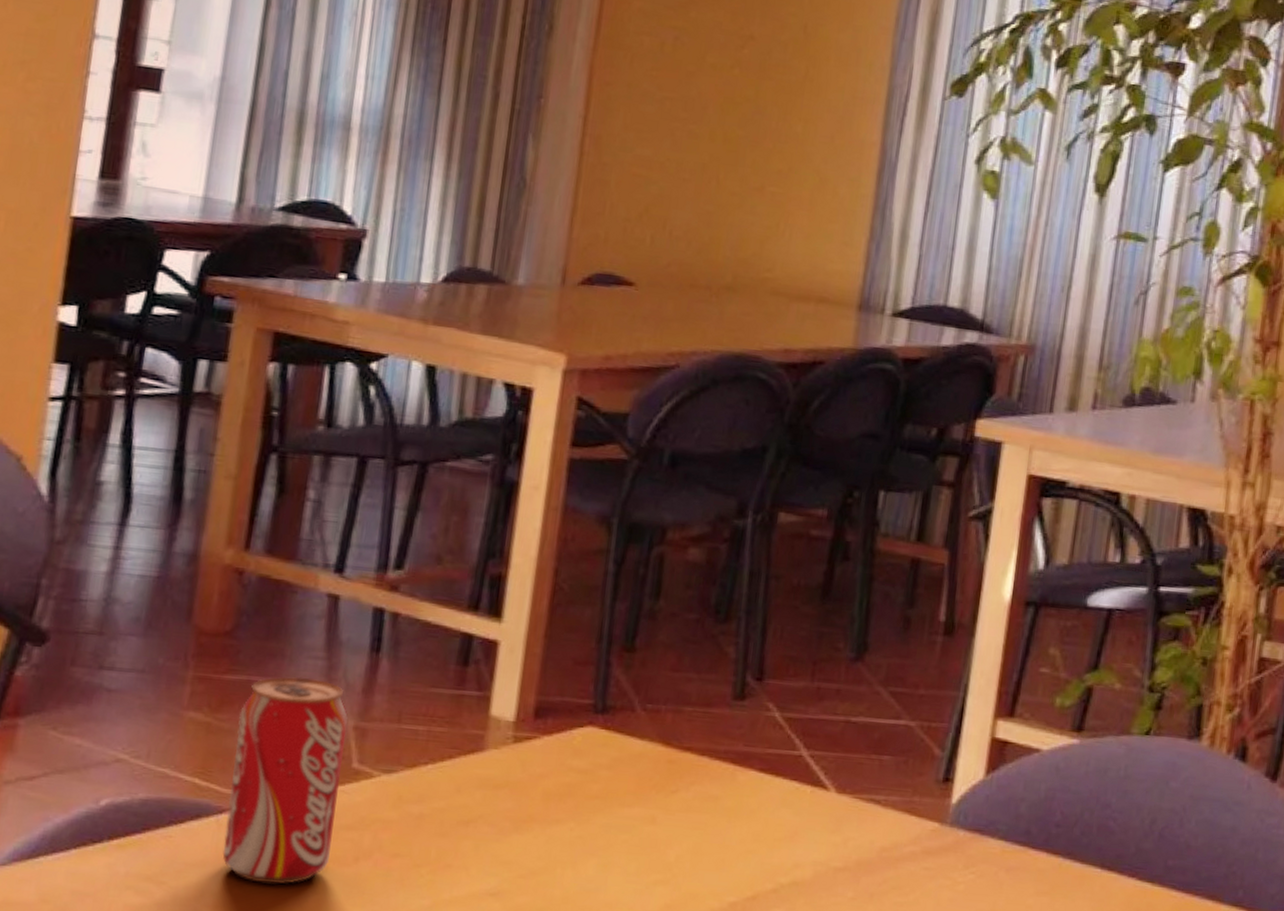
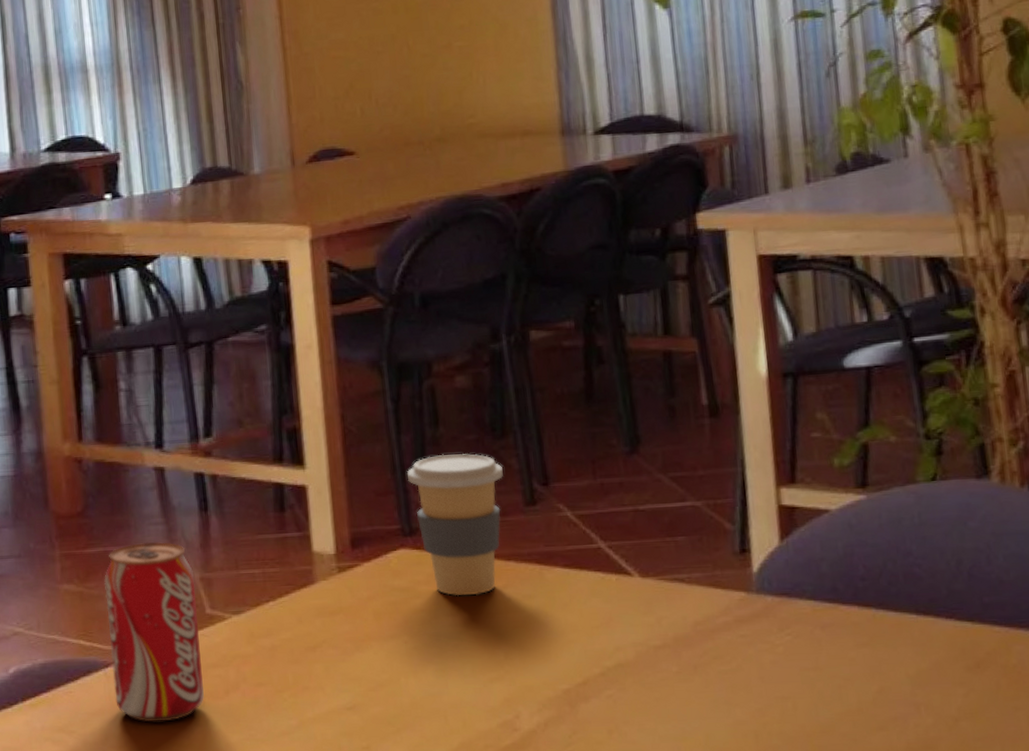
coffee cup: none [613,629,718,789] -> present [406,454,503,596]

